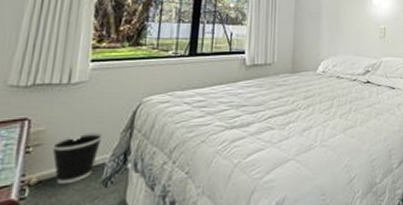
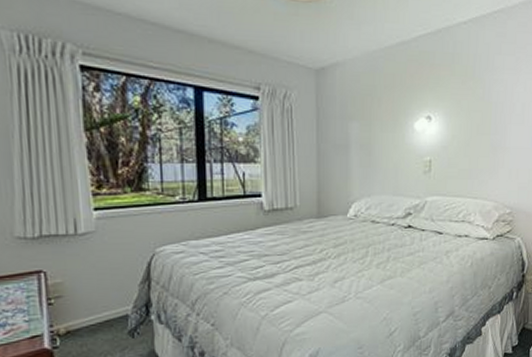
wastebasket: present [50,132,103,185] -> none [71,284,121,335]

